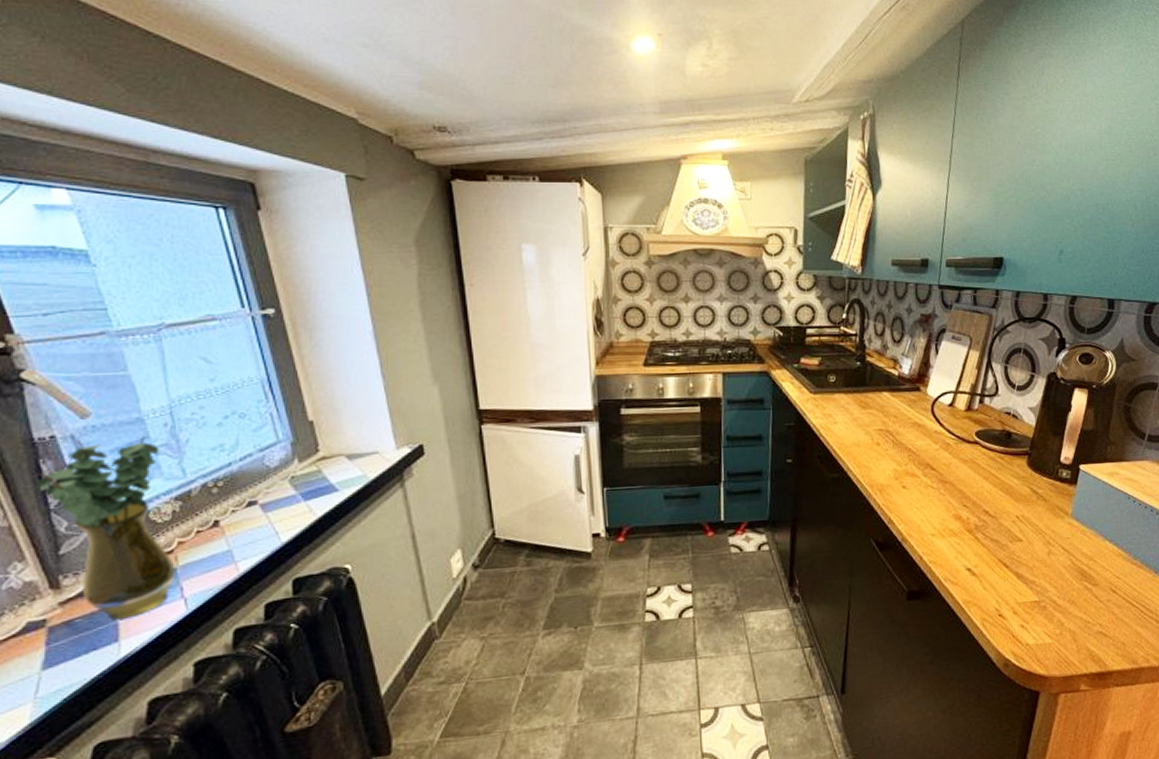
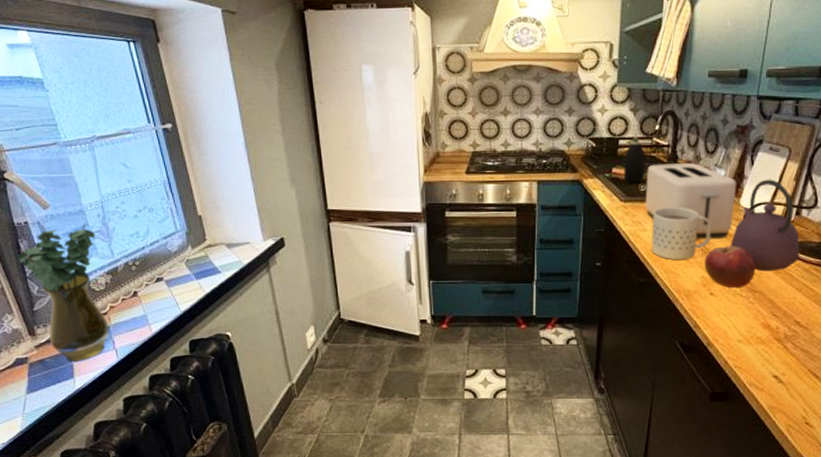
soap dispenser: none [812,320,834,374] -> present [624,132,646,184]
toaster: none [835,352,924,430] -> present [645,163,737,239]
mug: none [842,397,901,454] -> present [651,206,712,261]
fruit: none [896,436,945,480] -> present [704,246,756,289]
teapot: none [919,368,985,462] -> present [730,179,800,272]

